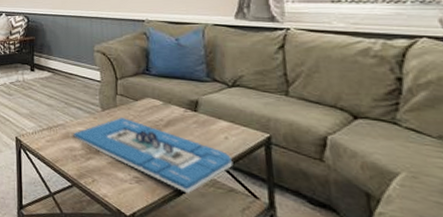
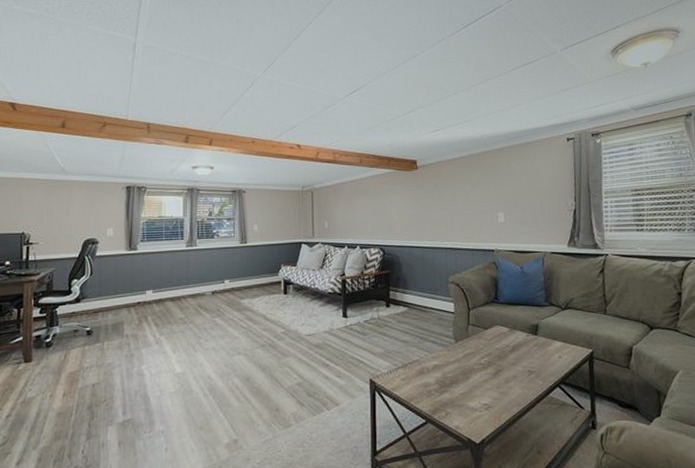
architectural model: present [73,117,233,193] -> none [428,347,565,413]

